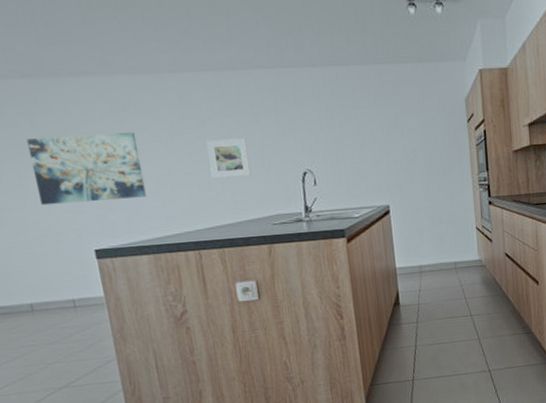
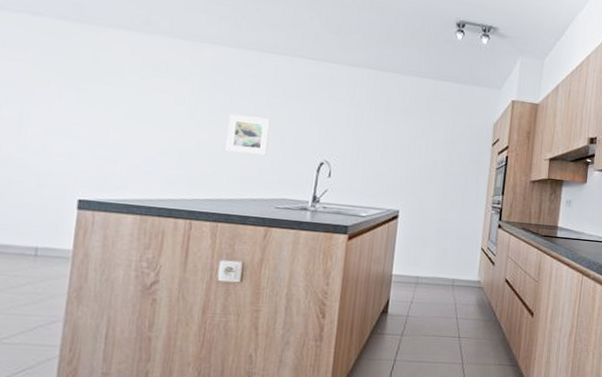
wall art: present [26,131,147,206] -> none [36,76,159,156]

